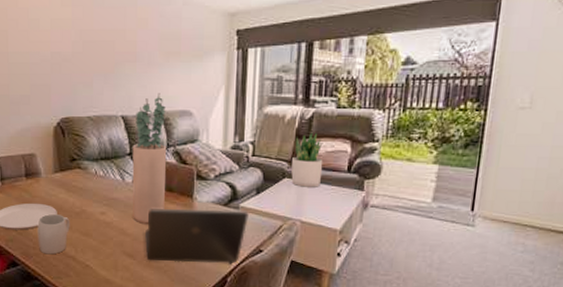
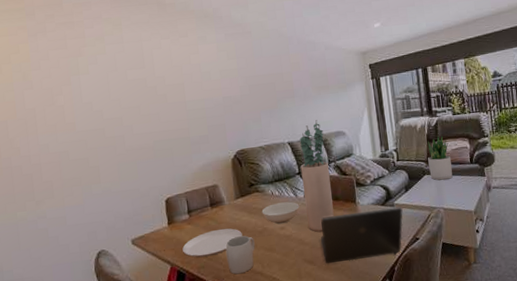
bowl: none [81,184,125,209] -> present [261,201,300,224]

